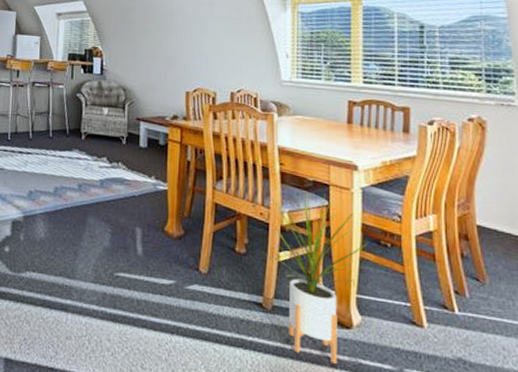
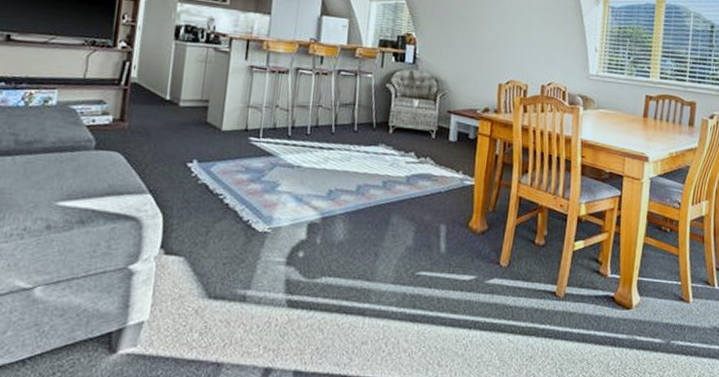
house plant: present [267,191,369,364] -> none [563,182,652,342]

